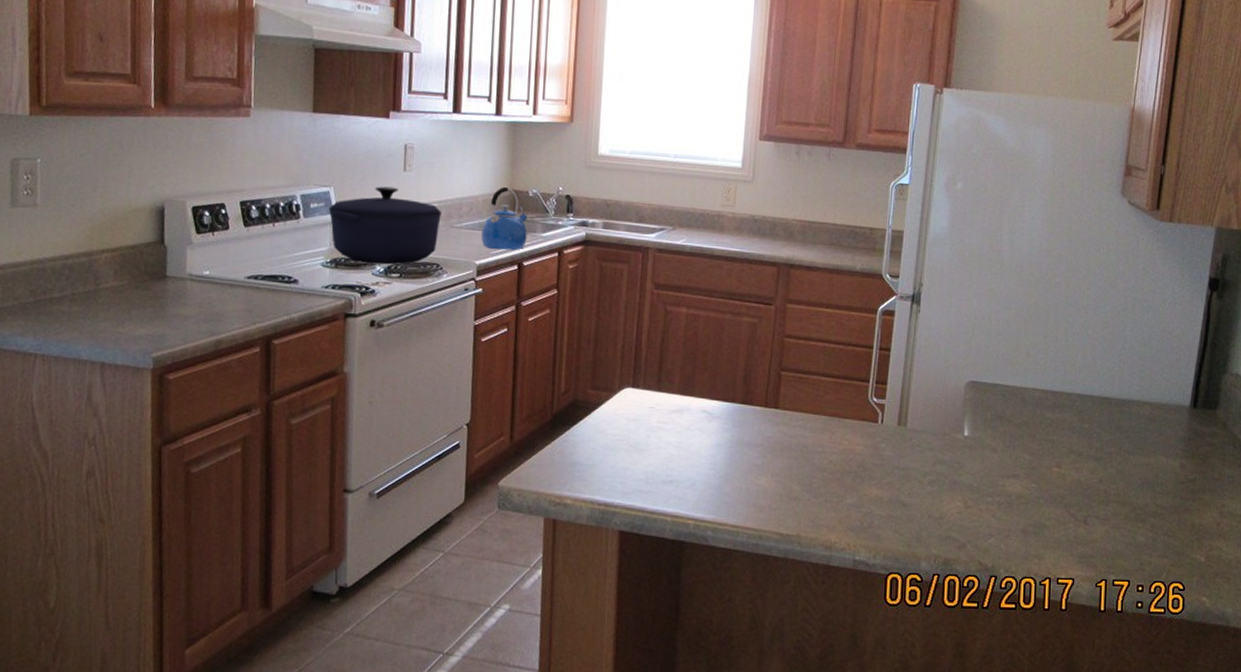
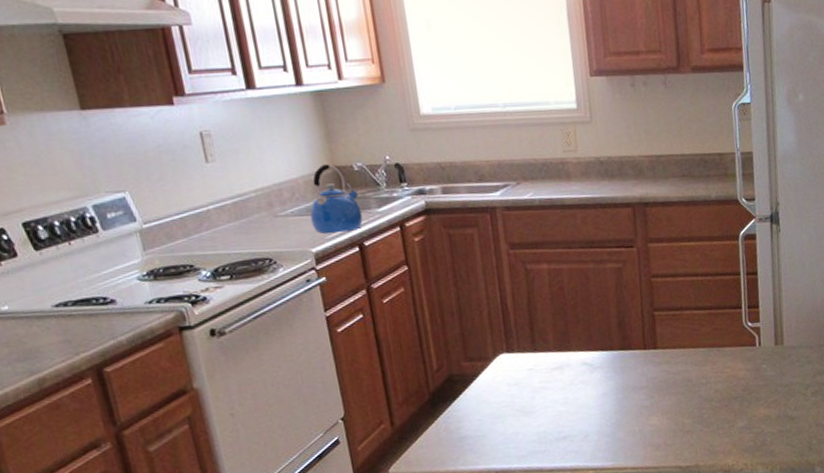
cooking pot: present [328,186,441,265] -> none [129,181,264,270]

